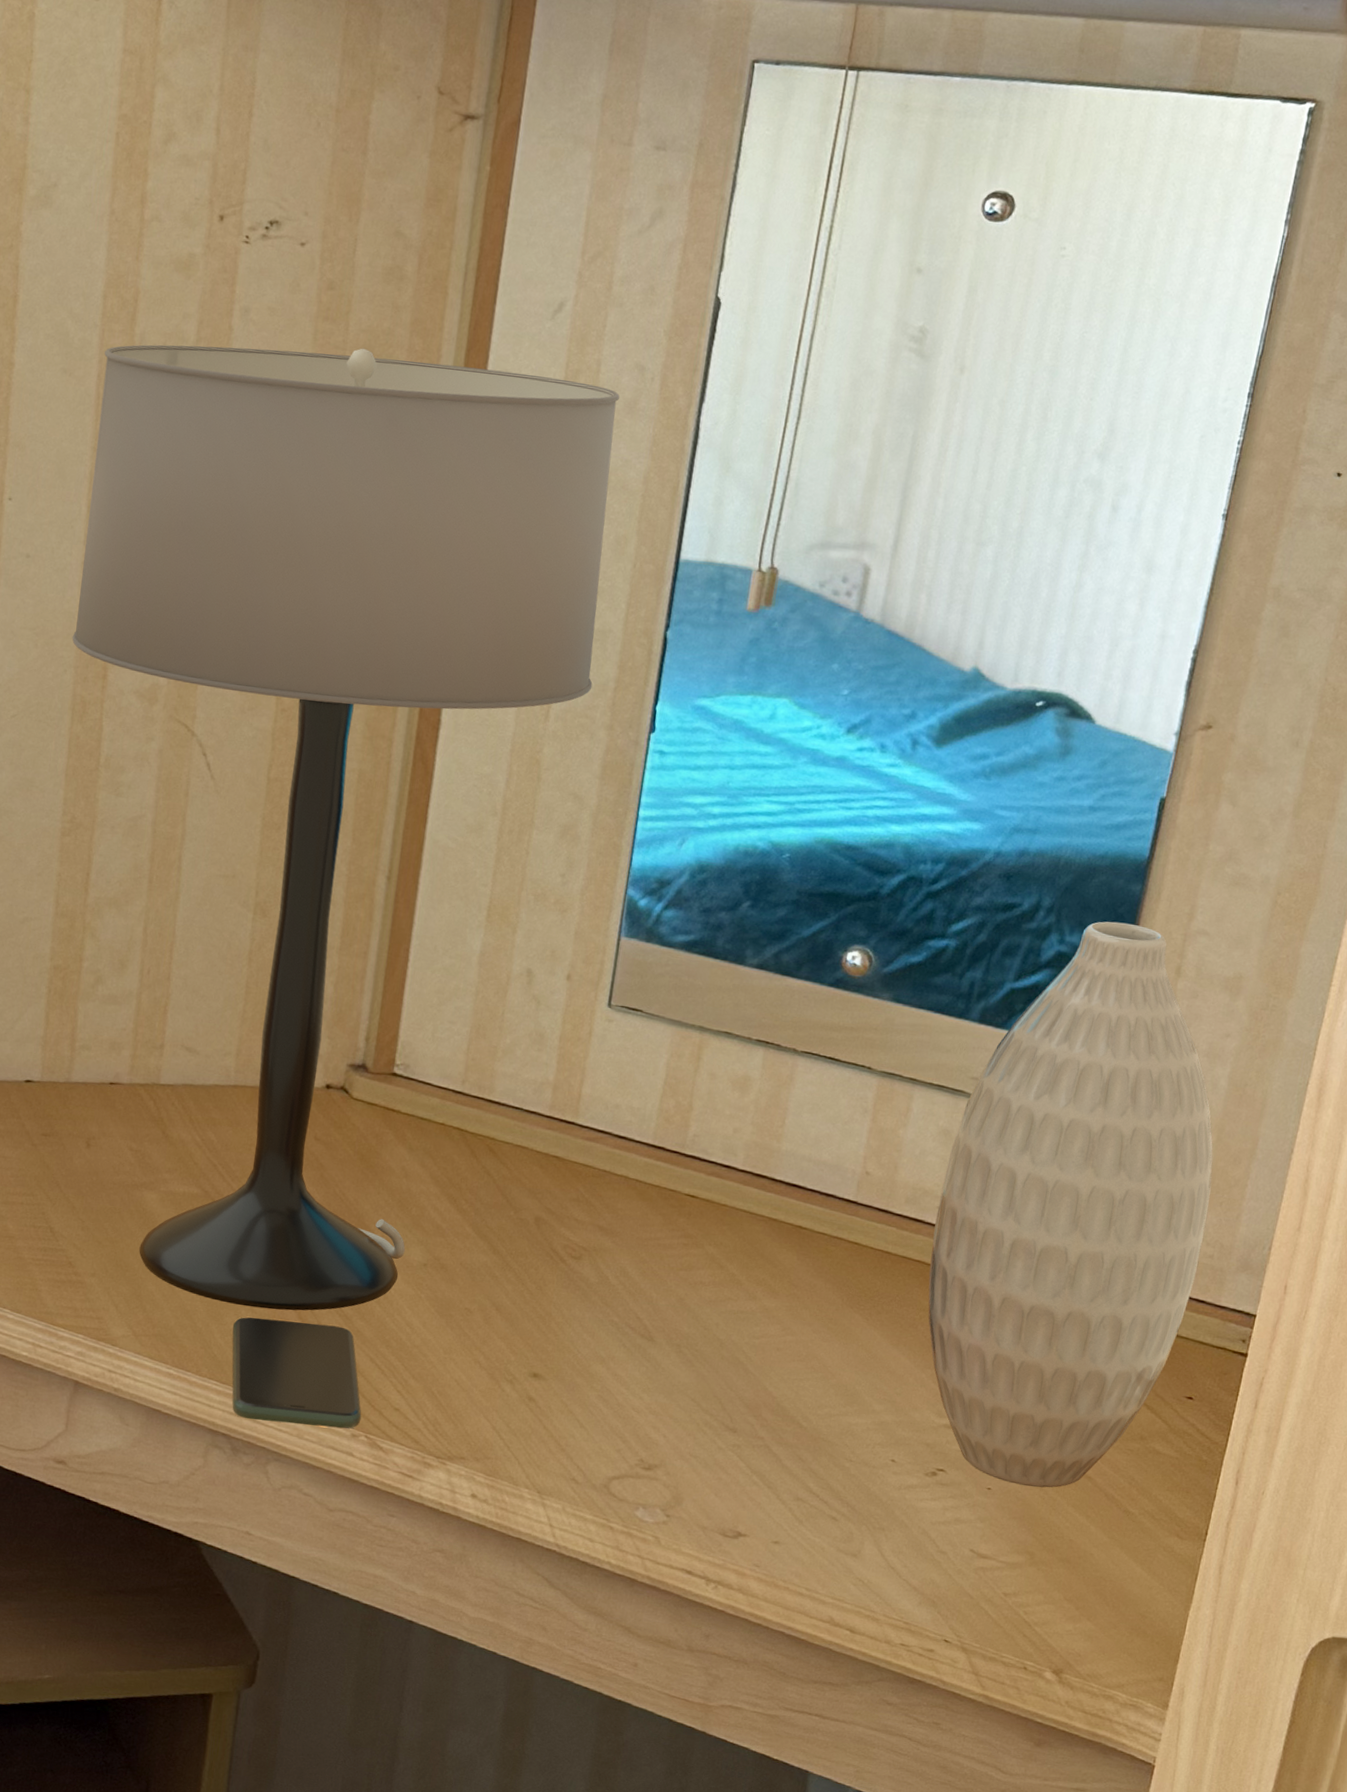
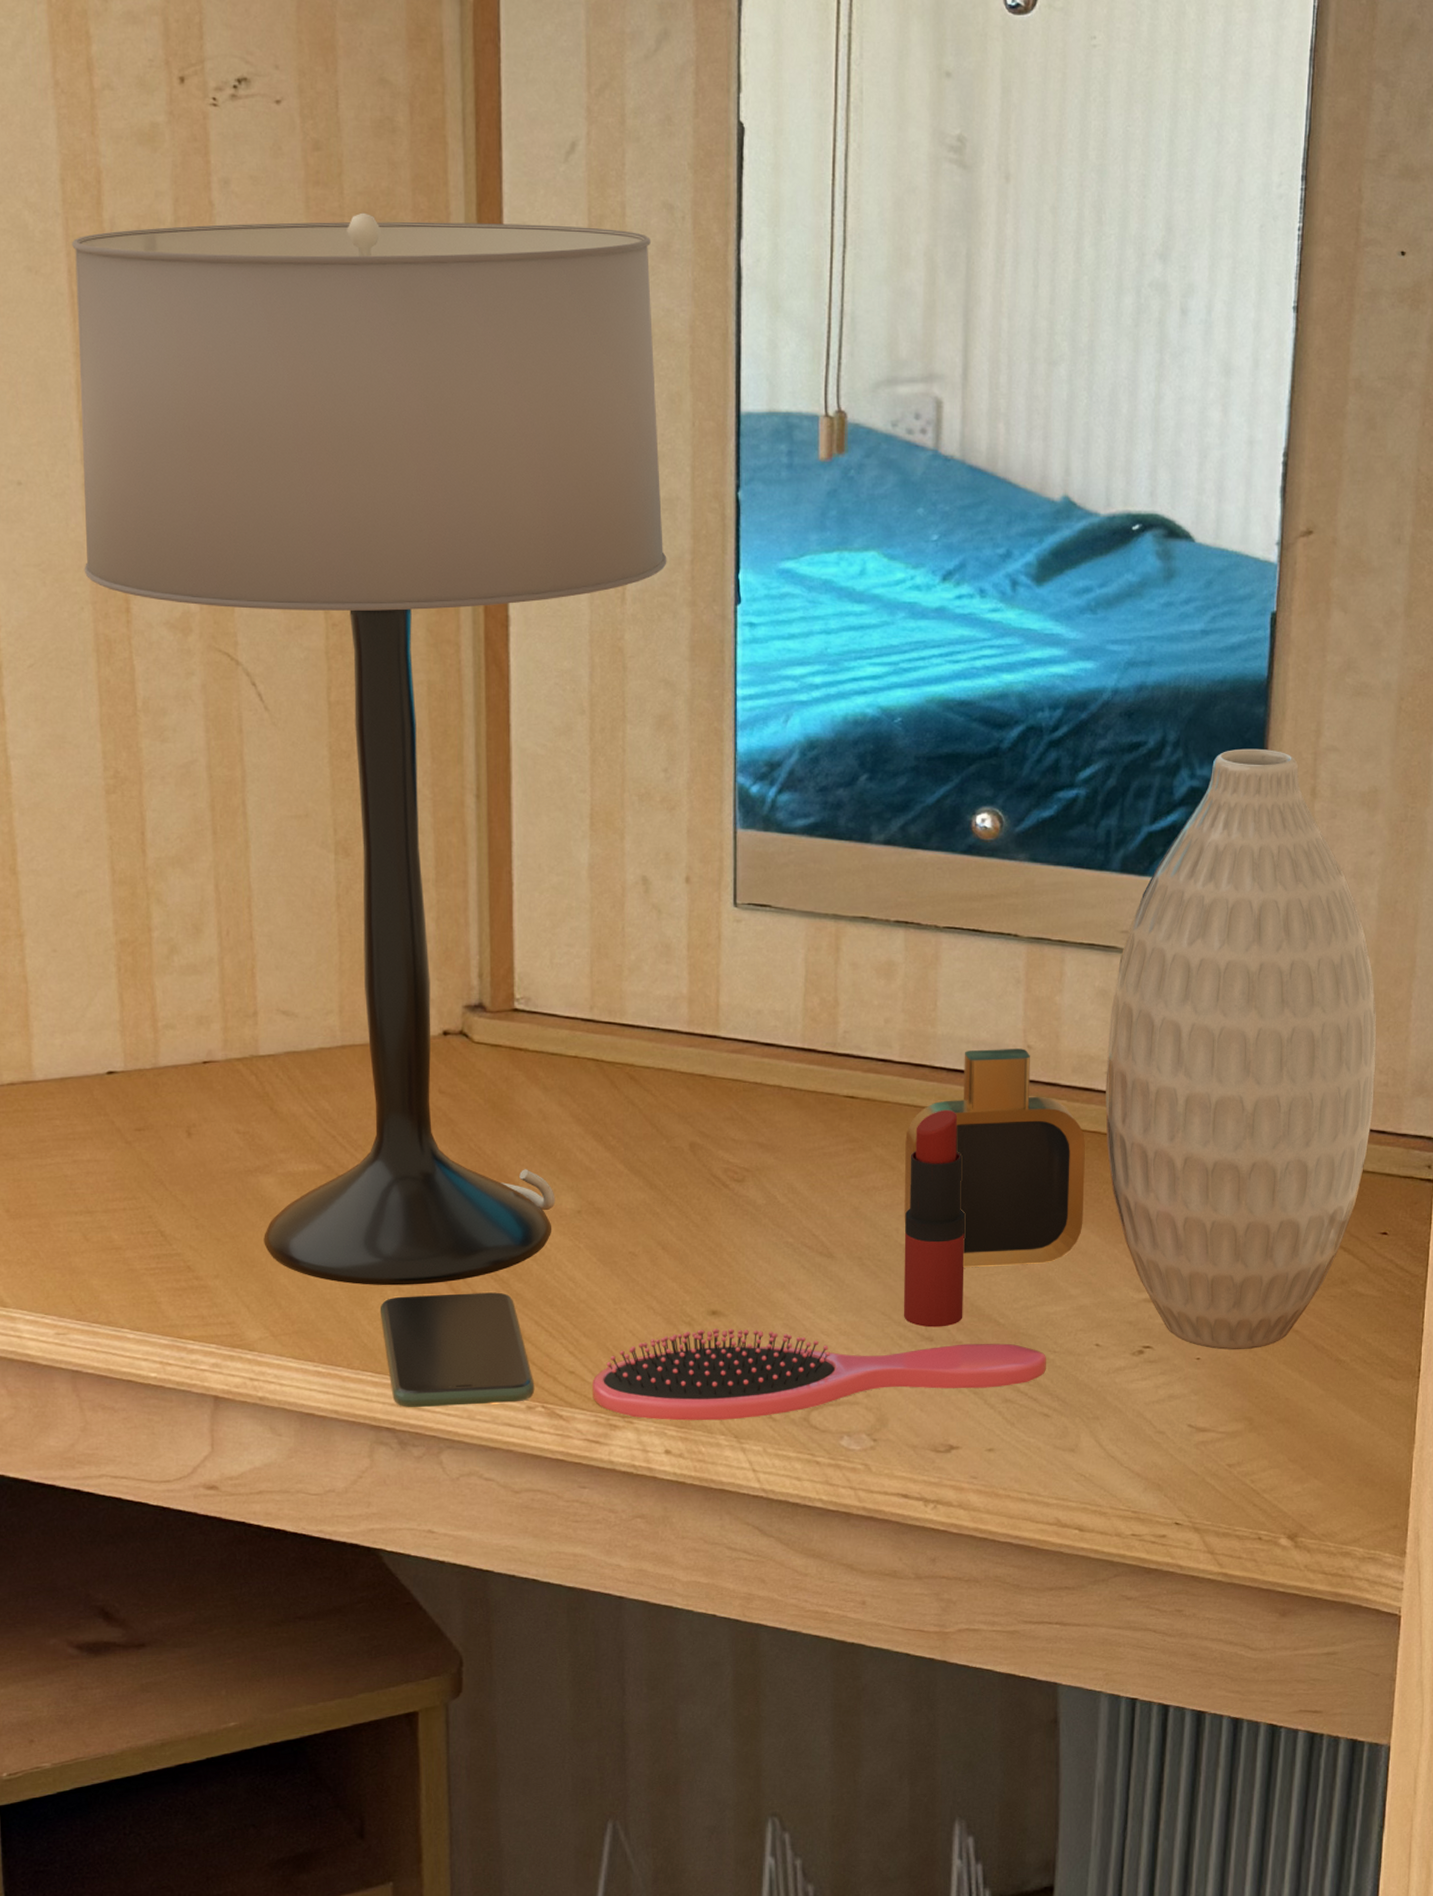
hairbrush: none [412,1388,842,1486] -> present [592,1328,1046,1421]
lipstick: none [712,1220,790,1421] -> present [904,1109,965,1328]
perfume bottle: none [725,1168,909,1377] -> present [904,1049,1086,1267]

